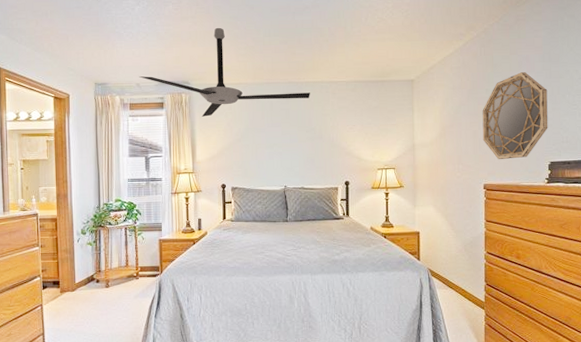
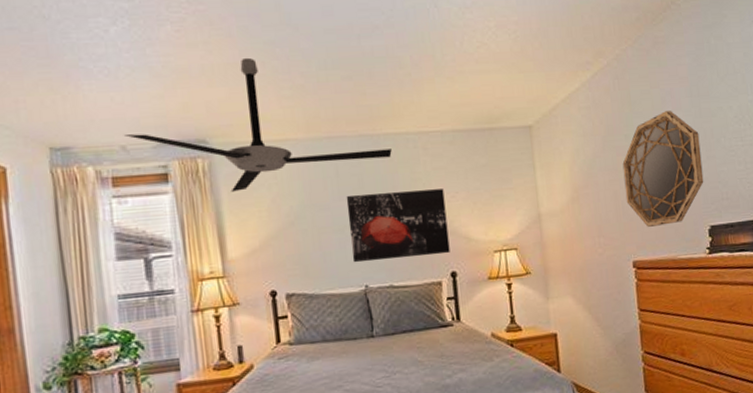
wall art: none [276,122,346,170] -> present [346,189,450,263]

